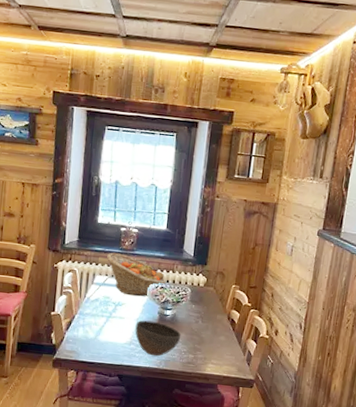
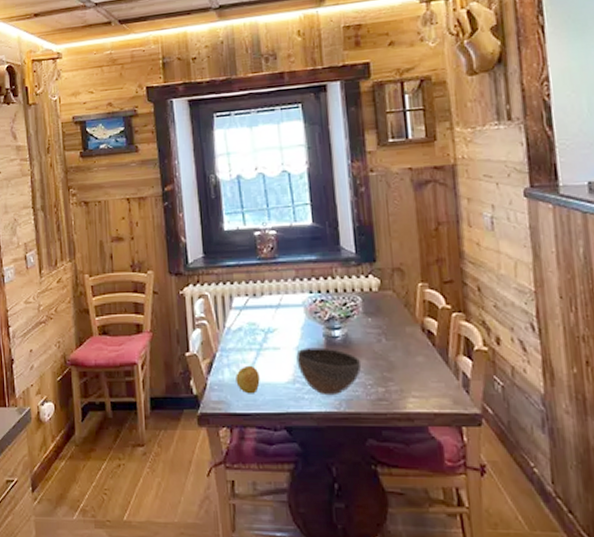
apple: none [87,327,106,349] -> present [236,365,260,394]
fruit basket: present [106,252,166,296] -> none [242,264,326,317]

